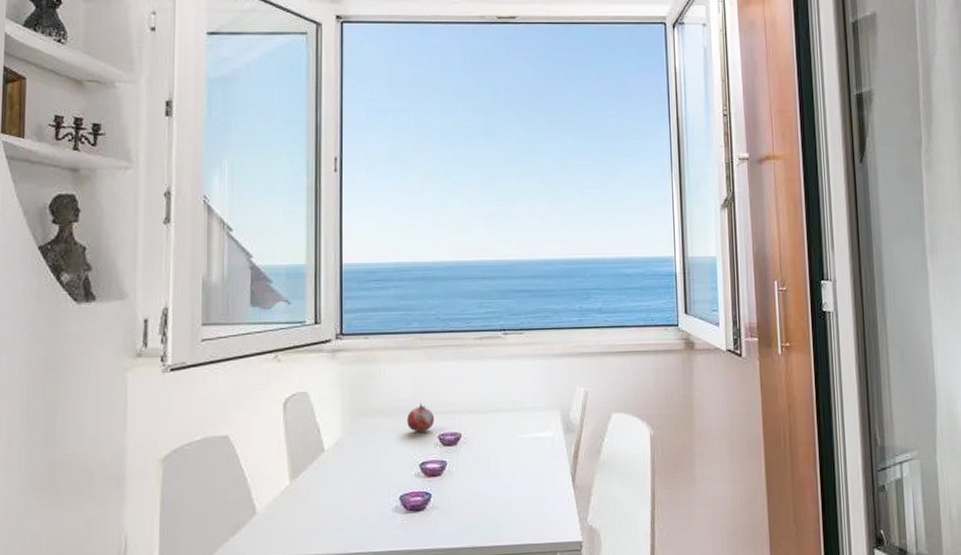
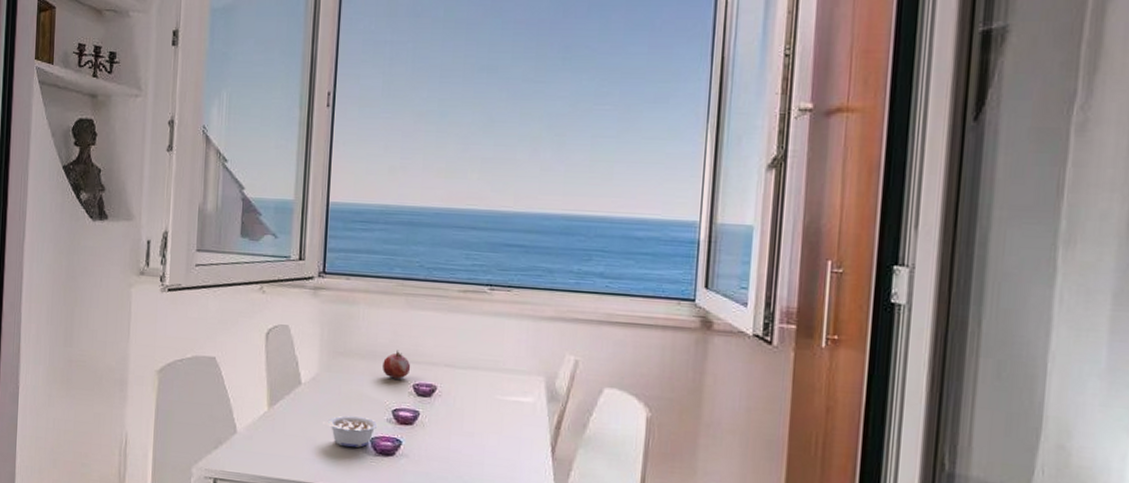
legume: none [348,475,406,510] -> present [322,415,378,448]

